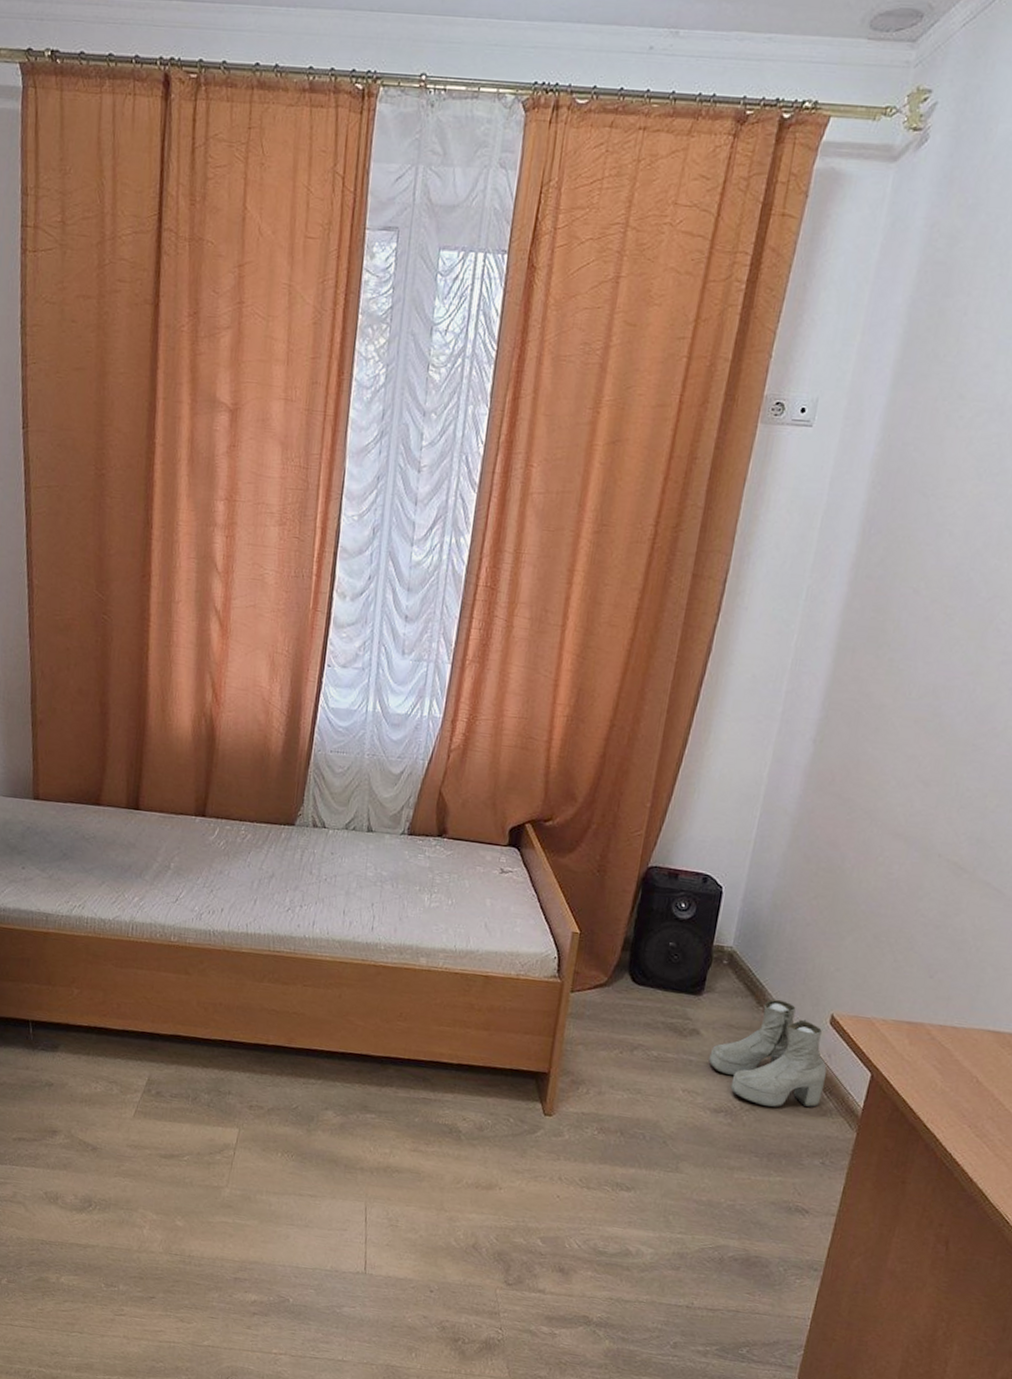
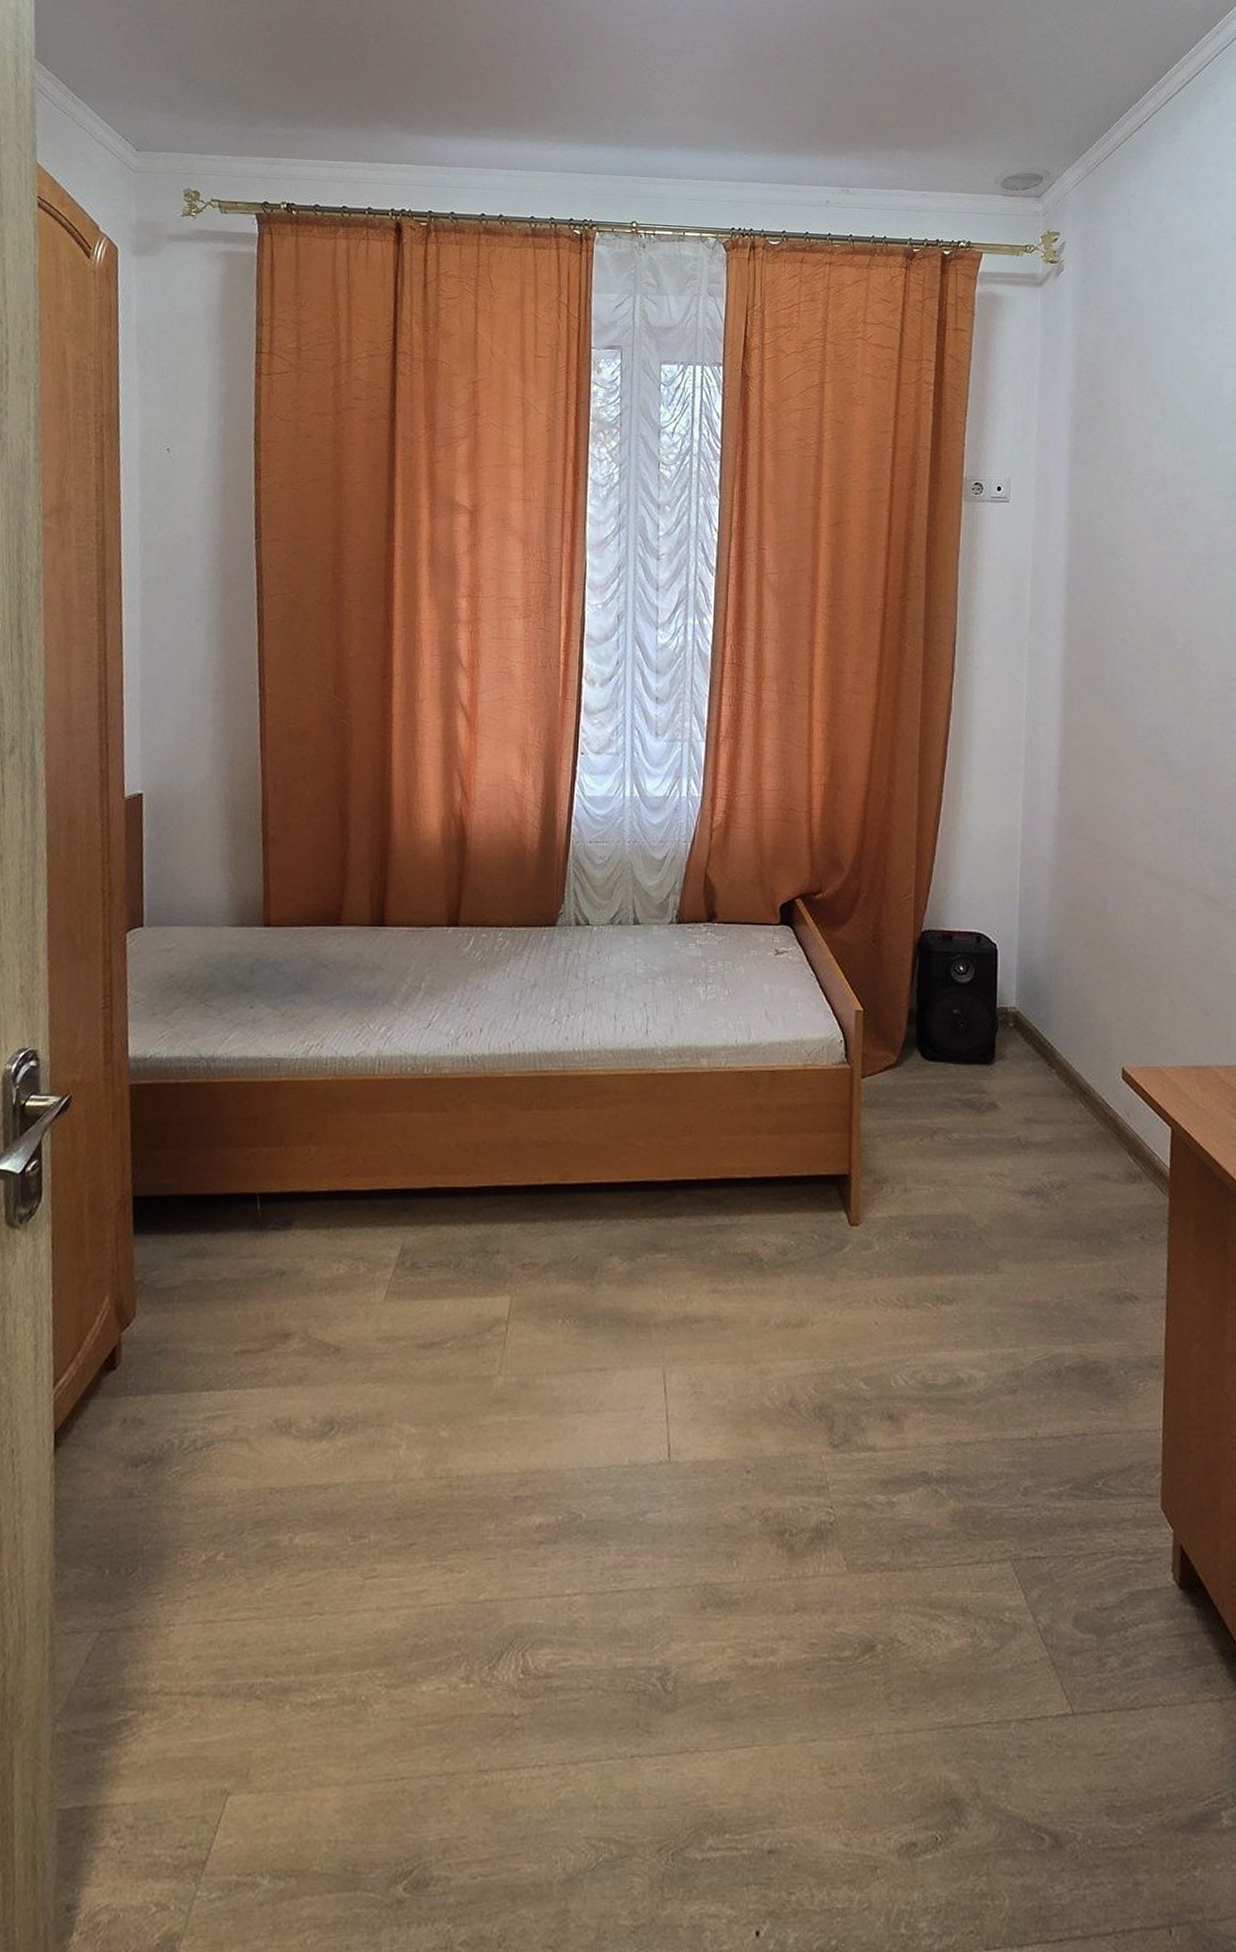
boots: present [708,999,827,1107] -> none [1011,1058,1129,1181]

